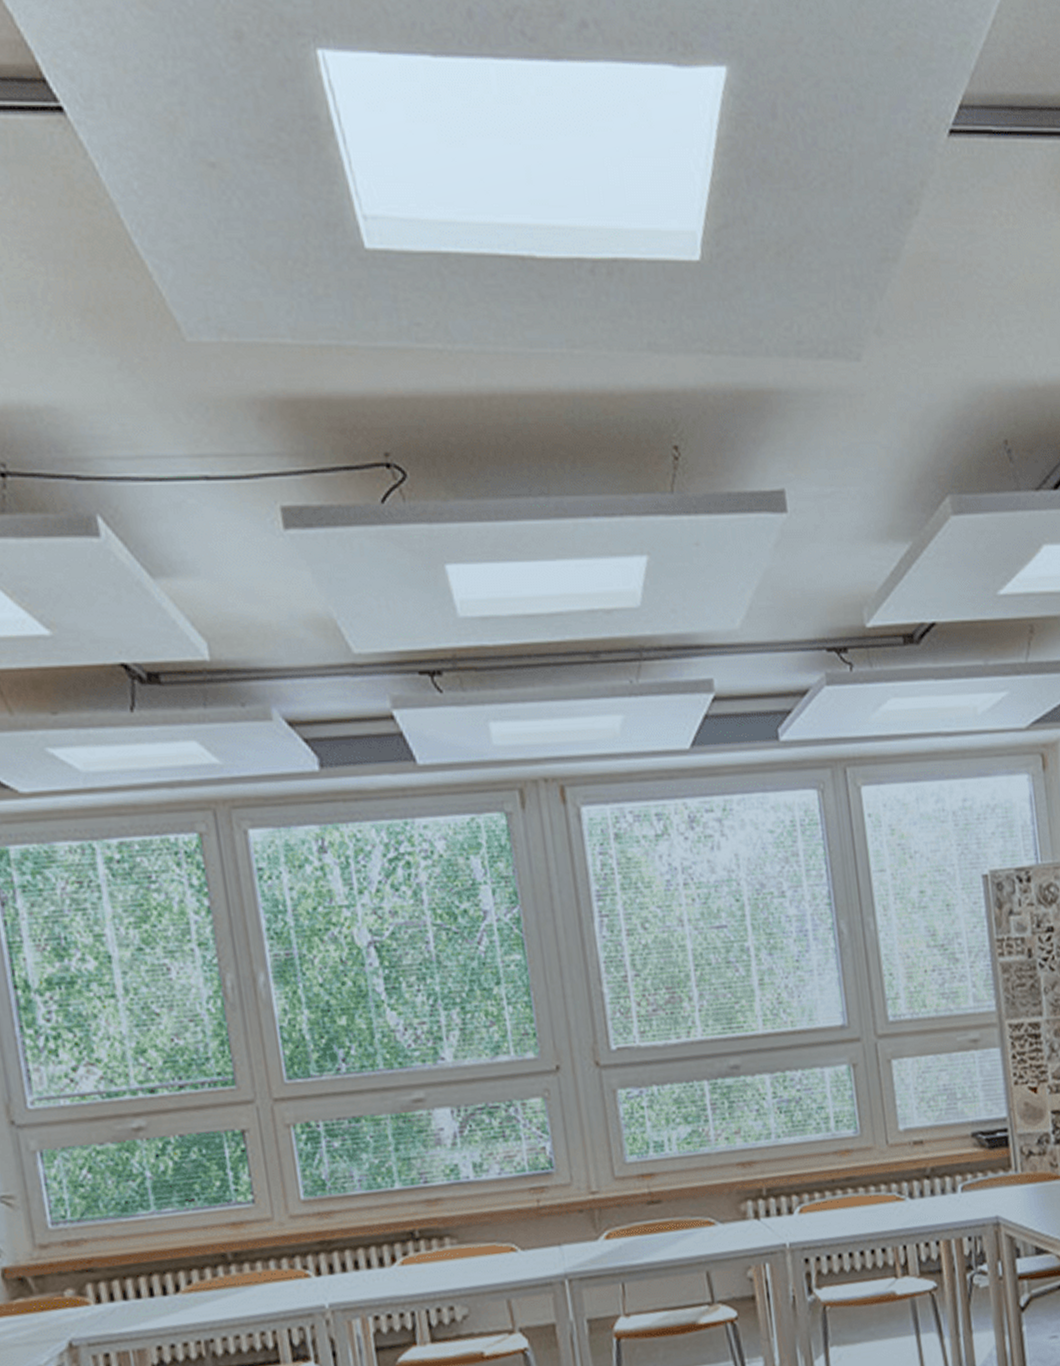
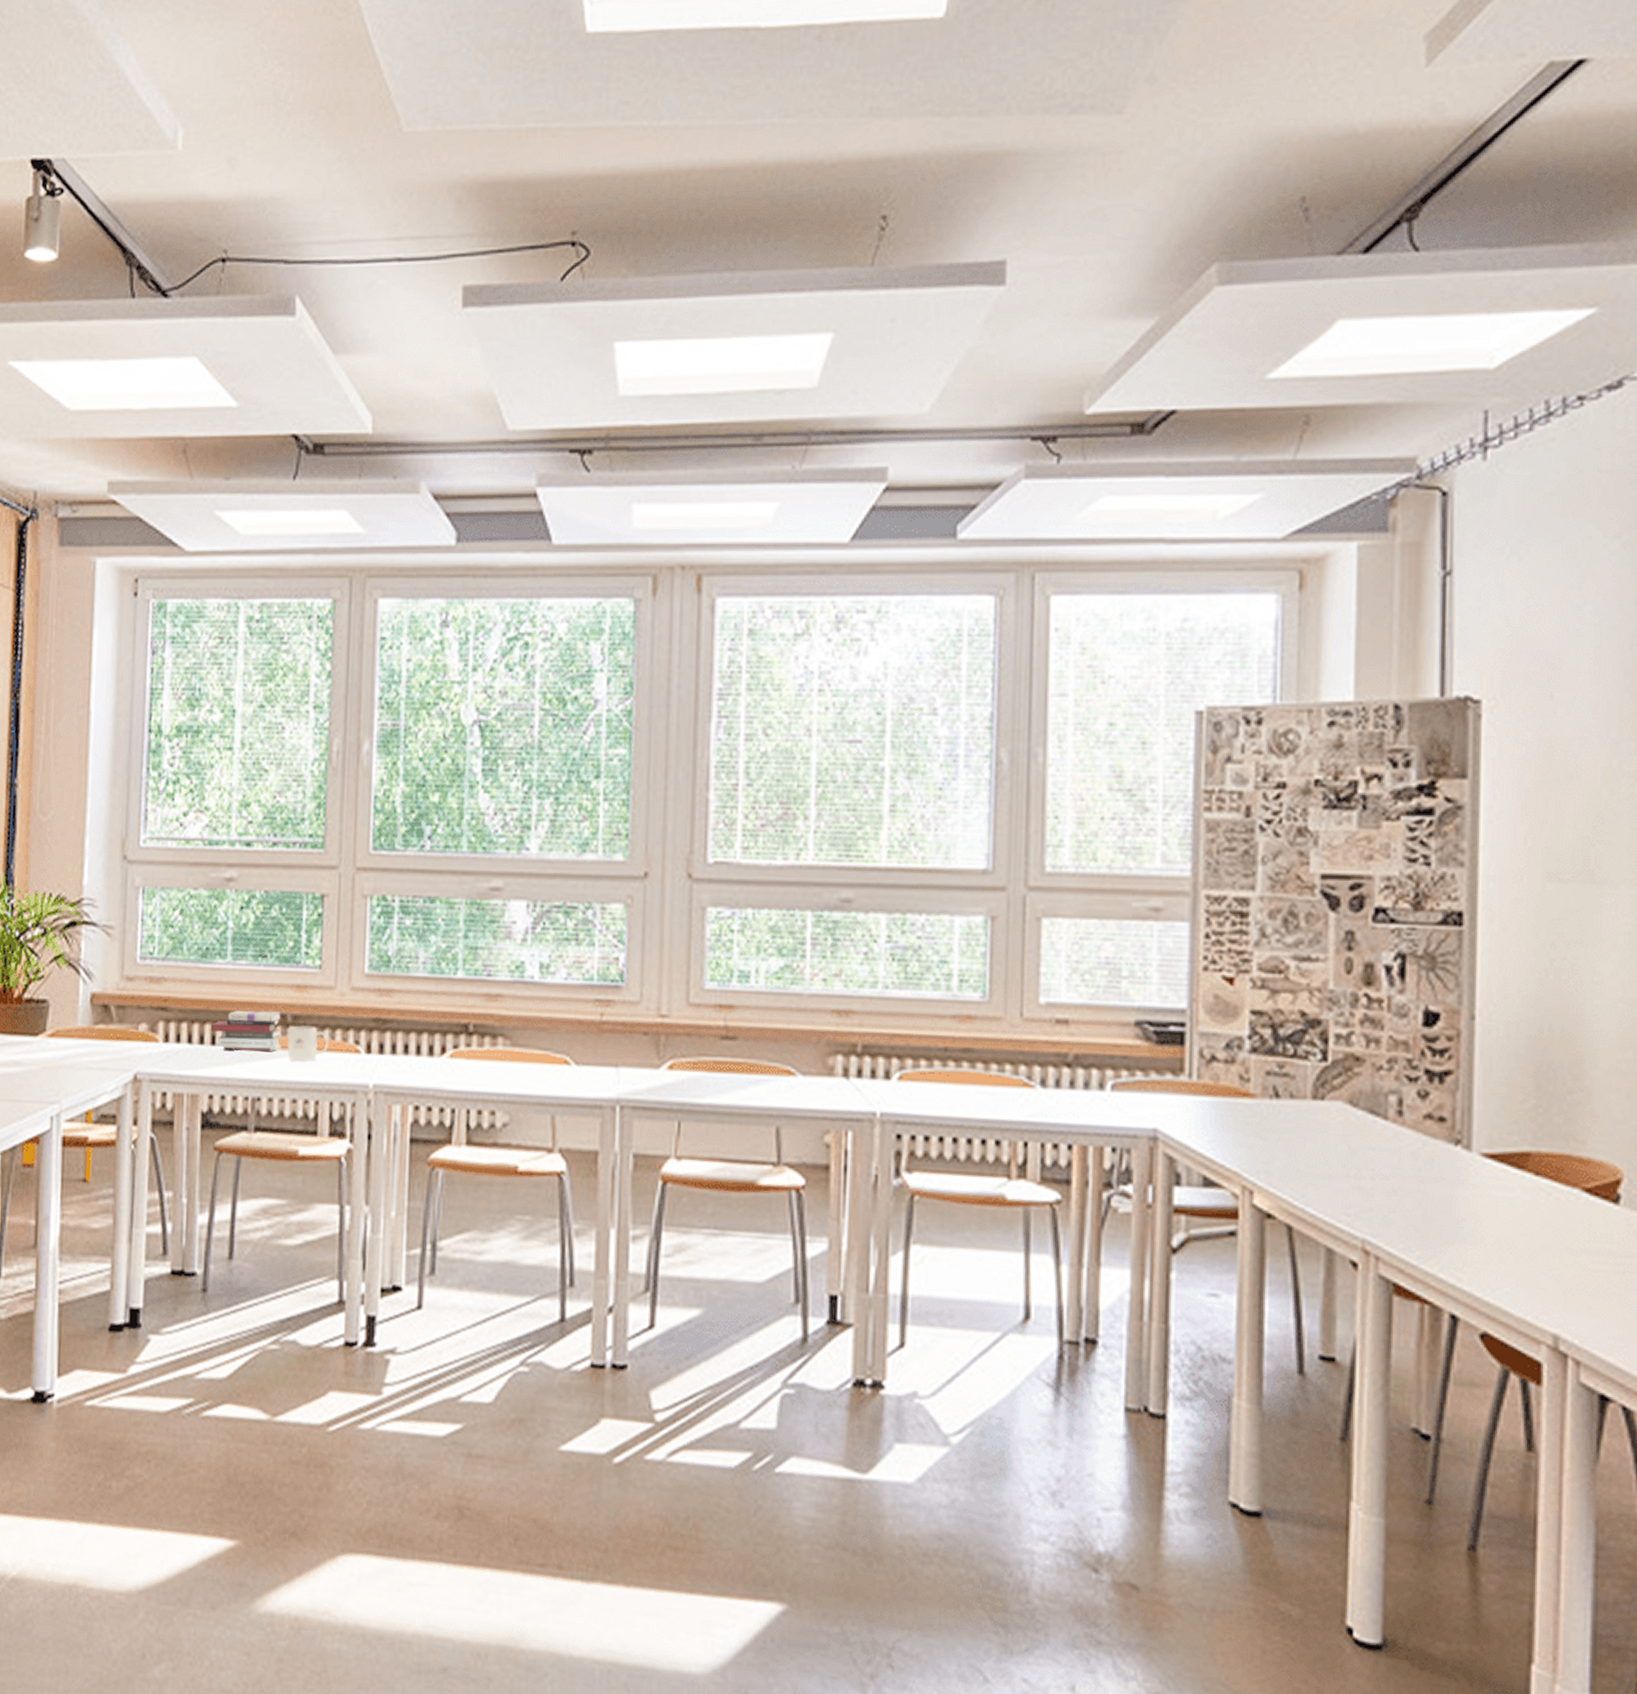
books: none [145,1252,226,1300] -> present [210,1010,281,1052]
mug: none [231,1259,276,1297] -> present [287,1025,328,1062]

